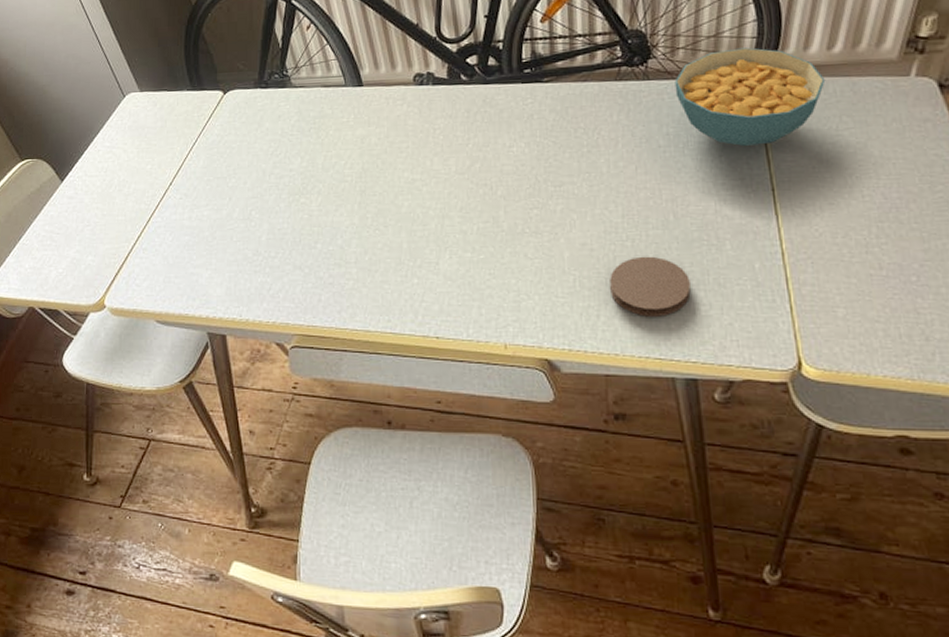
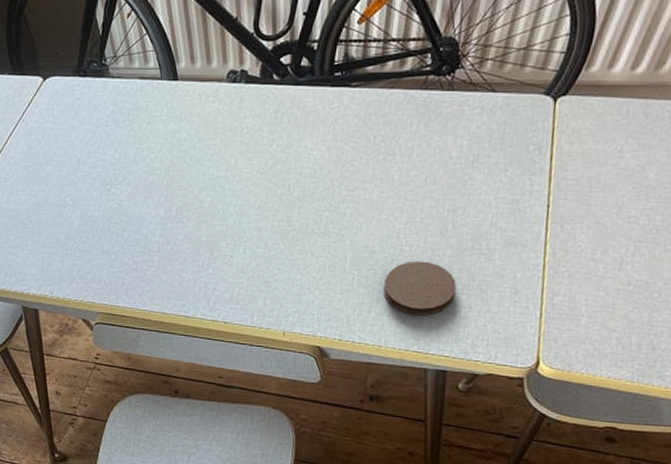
cereal bowl: present [674,47,826,146] -> none [476,63,622,162]

